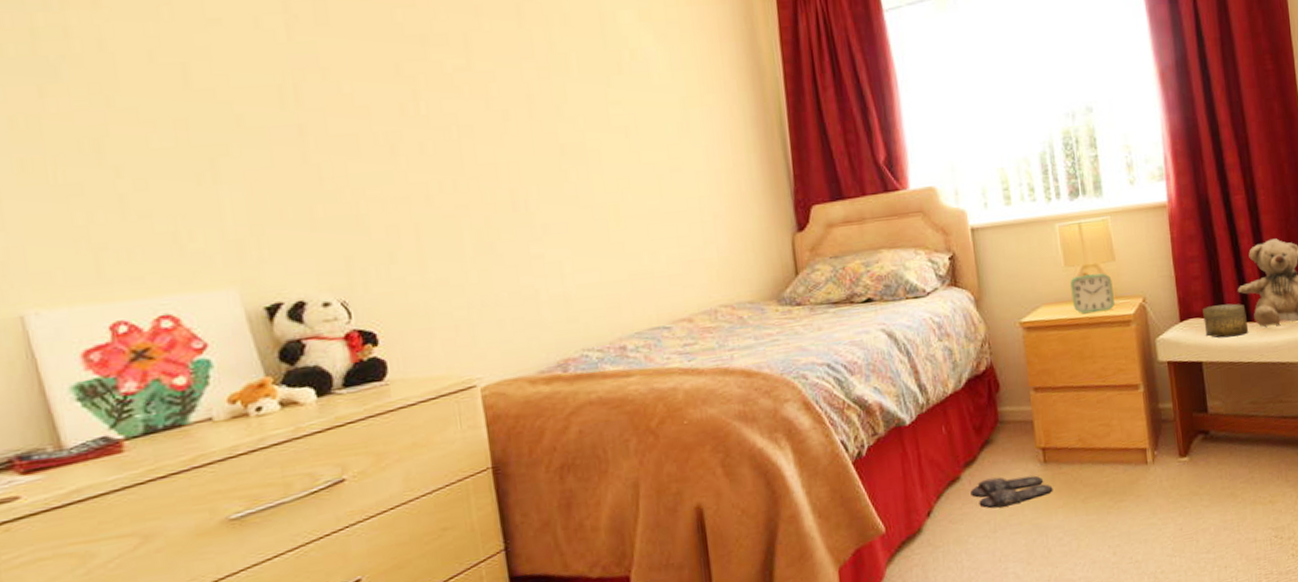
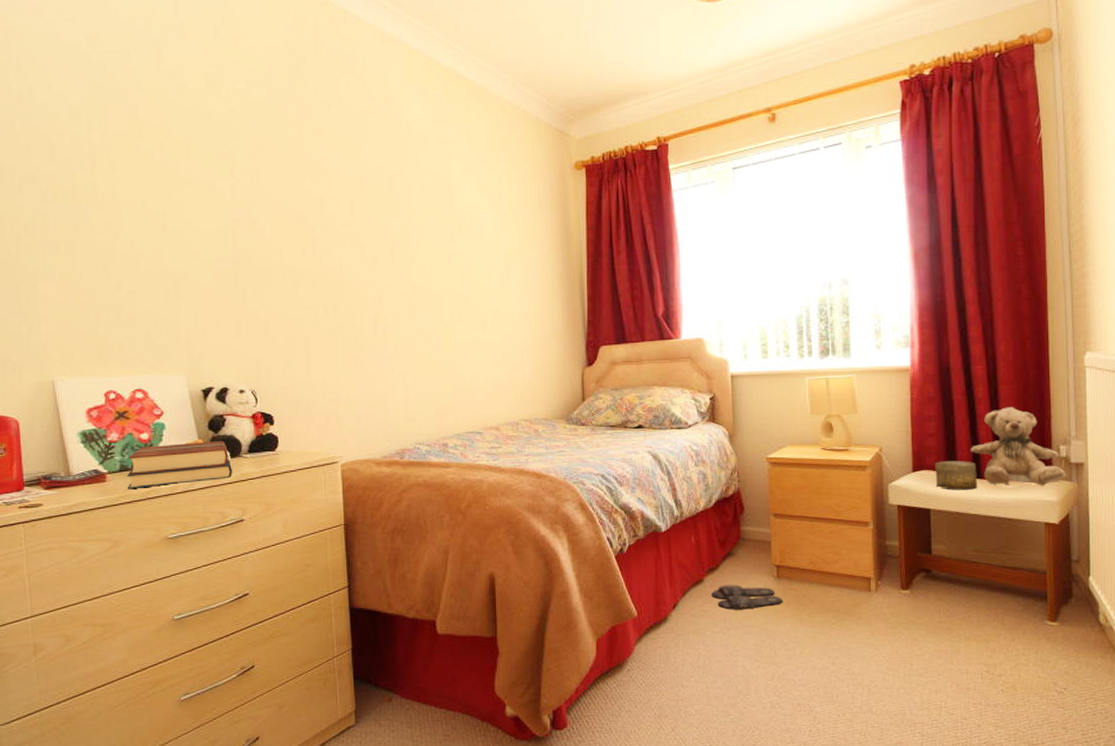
books: none [157,374,322,459] -> present [127,440,232,490]
alarm clock: present [1070,273,1114,314] -> none [814,423,853,456]

